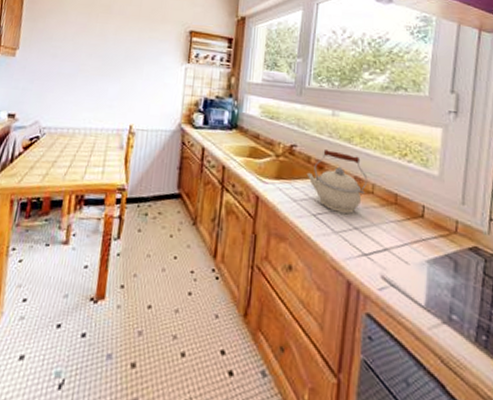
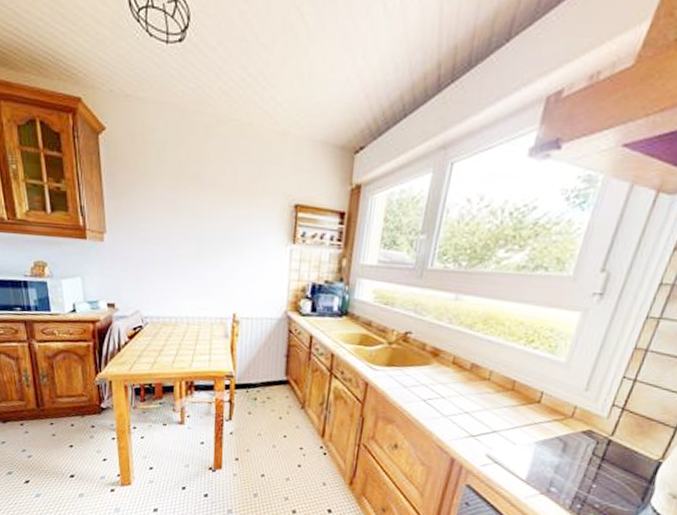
kettle: present [306,150,368,214] -> none [420,336,486,399]

